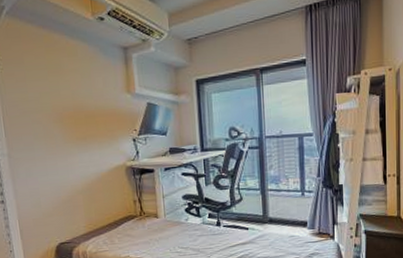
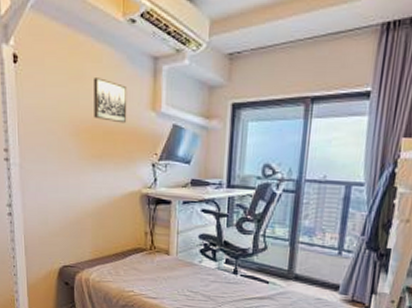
wall art: none [71,69,106,107] -> present [94,78,128,124]

